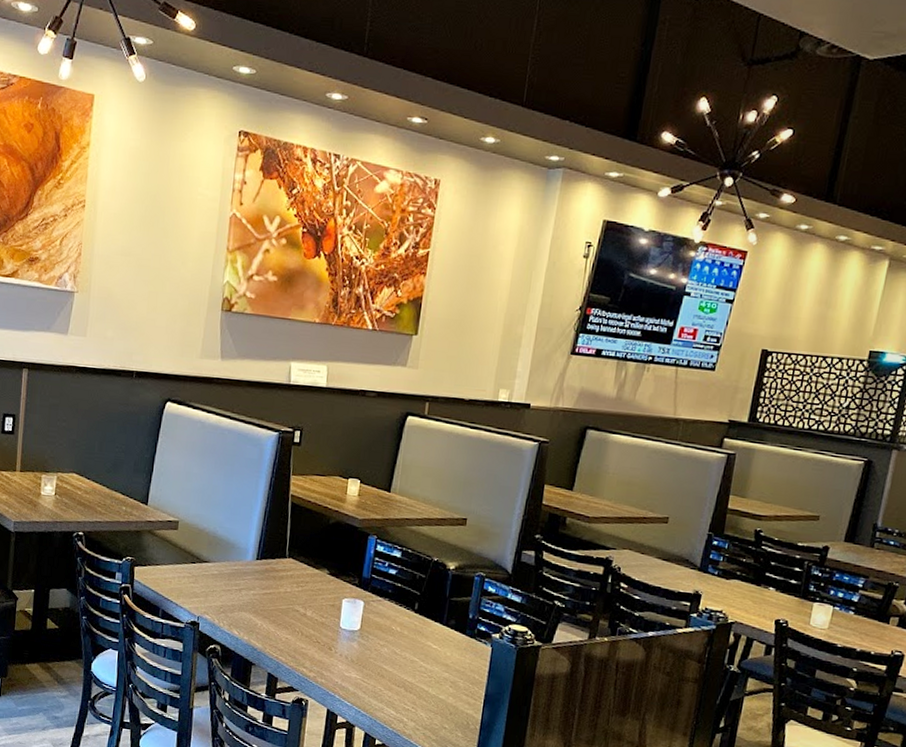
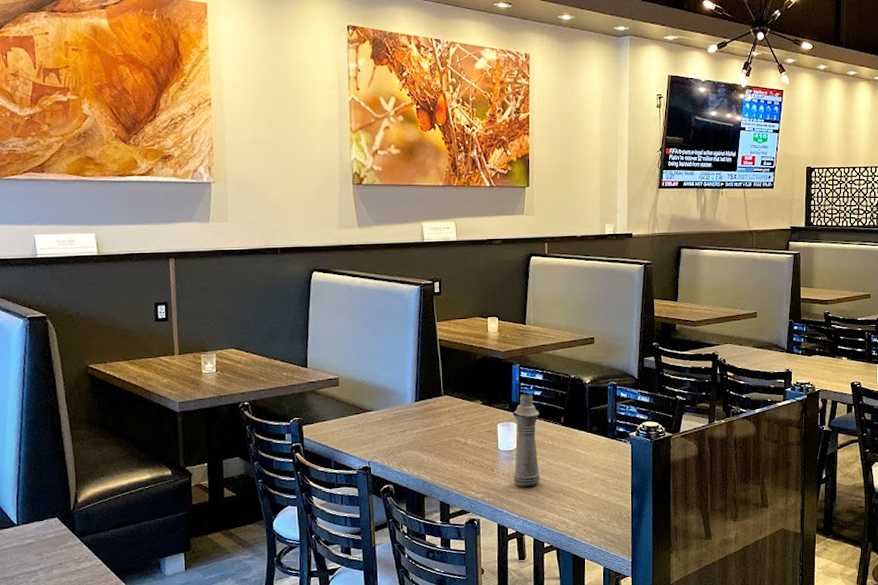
bottle: none [351,570,392,675] -> present [512,394,540,487]

